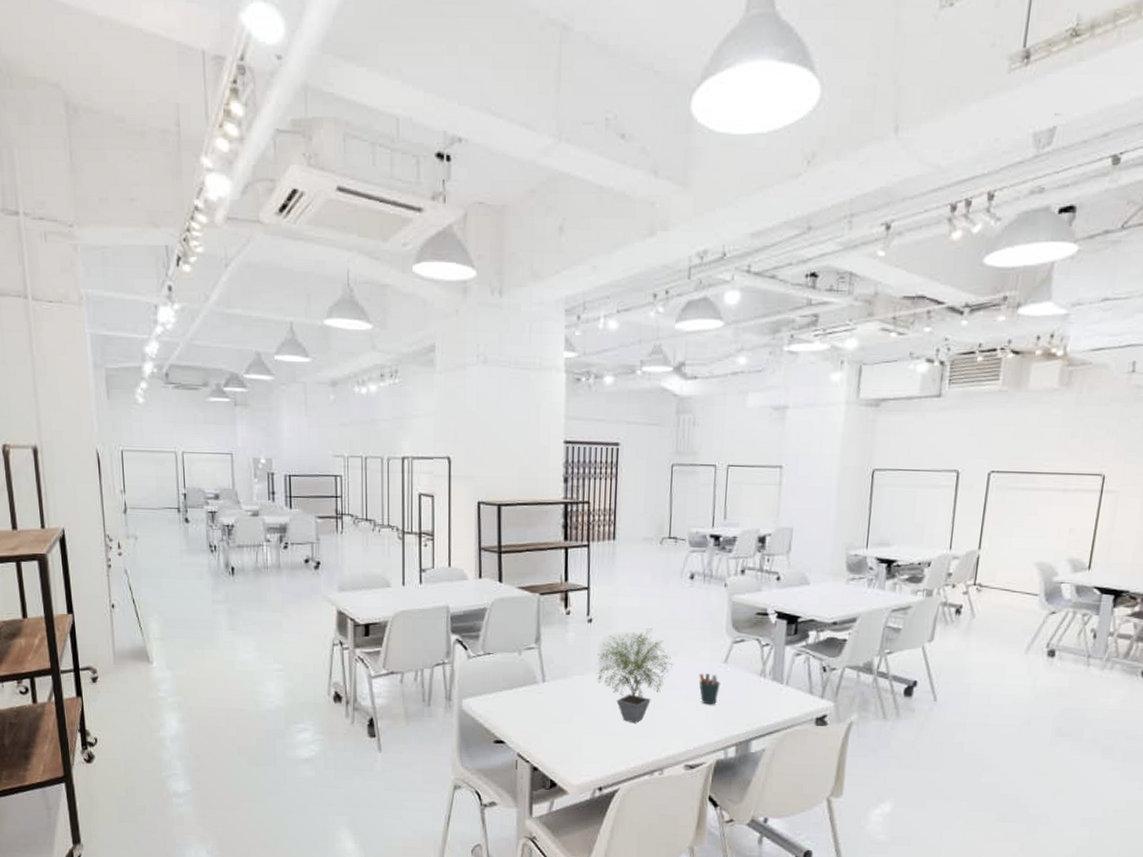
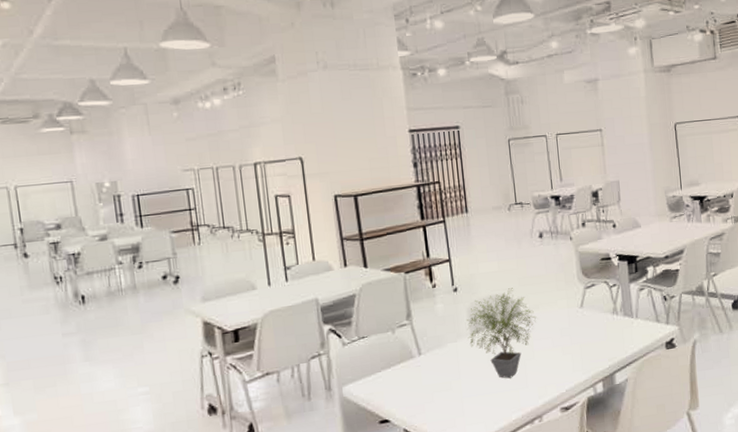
pen holder: present [699,673,721,705] -> none [560,319,581,349]

